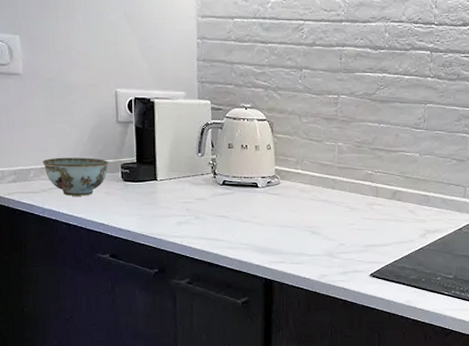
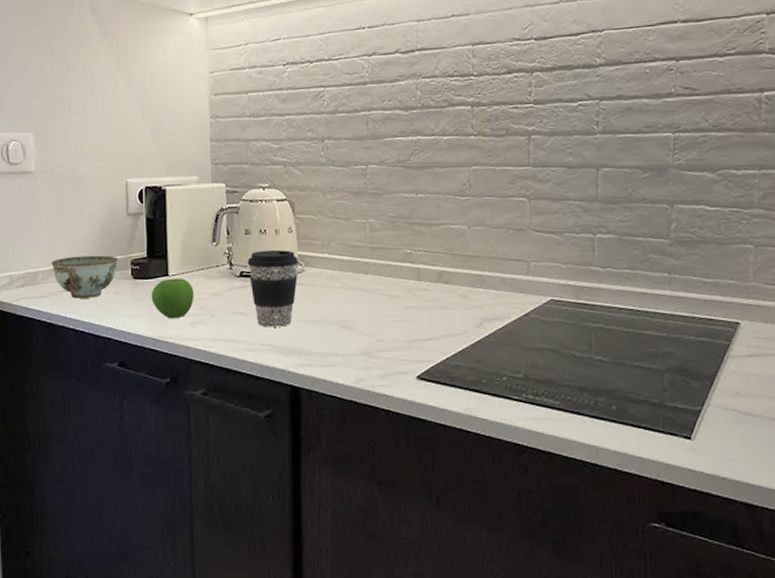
apple: none [140,183,181,219] -> present [151,278,194,319]
coffee cup: none [229,163,275,230] -> present [247,249,298,327]

